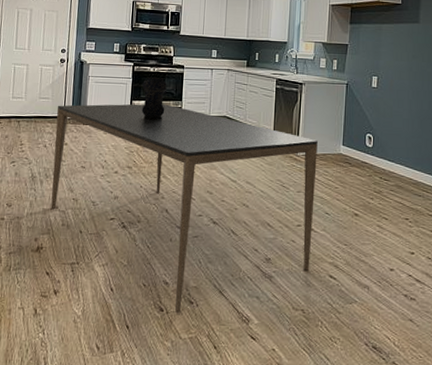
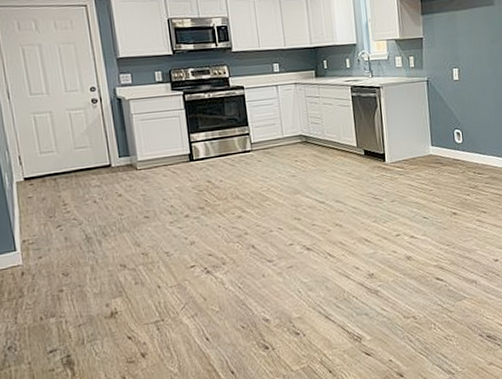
dining table: present [50,104,318,314] -> none [99,132,415,348]
vase: present [141,76,167,120] -> none [198,103,231,153]

